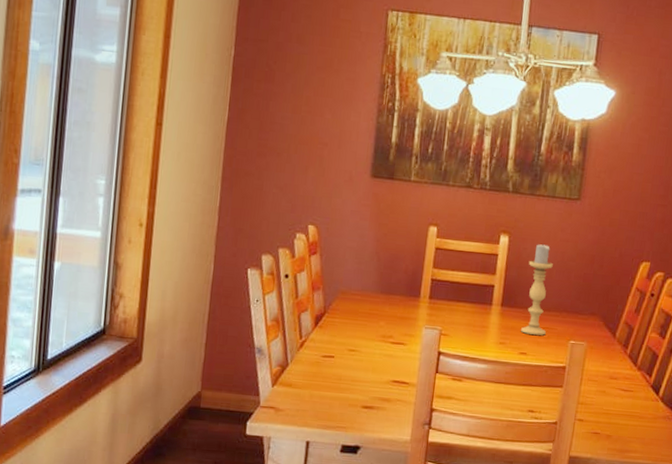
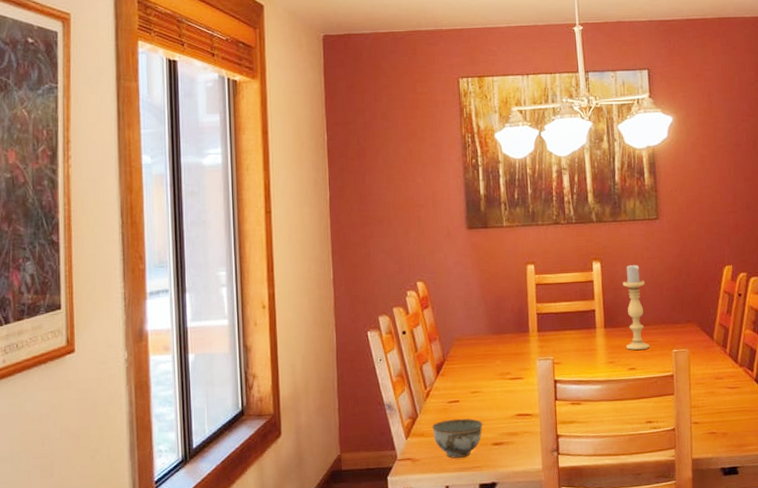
bowl: none [301,374,356,416] -> present [432,418,483,459]

